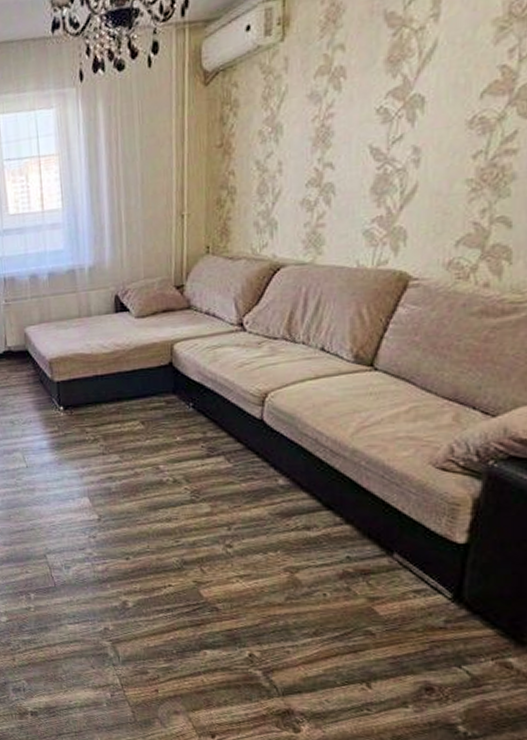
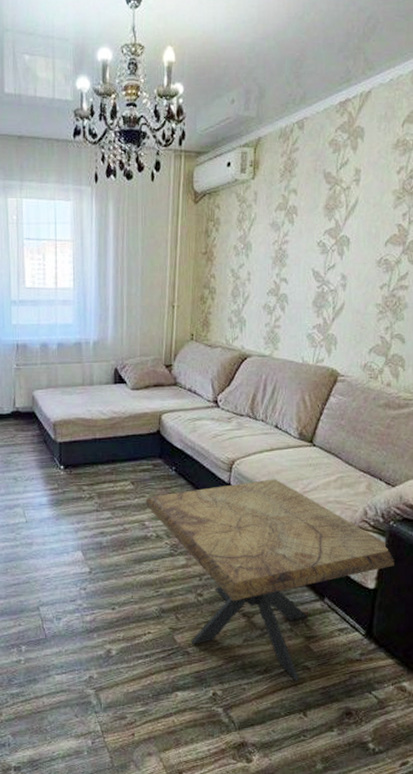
side table: none [158,412,495,647] -> present [145,479,394,681]

